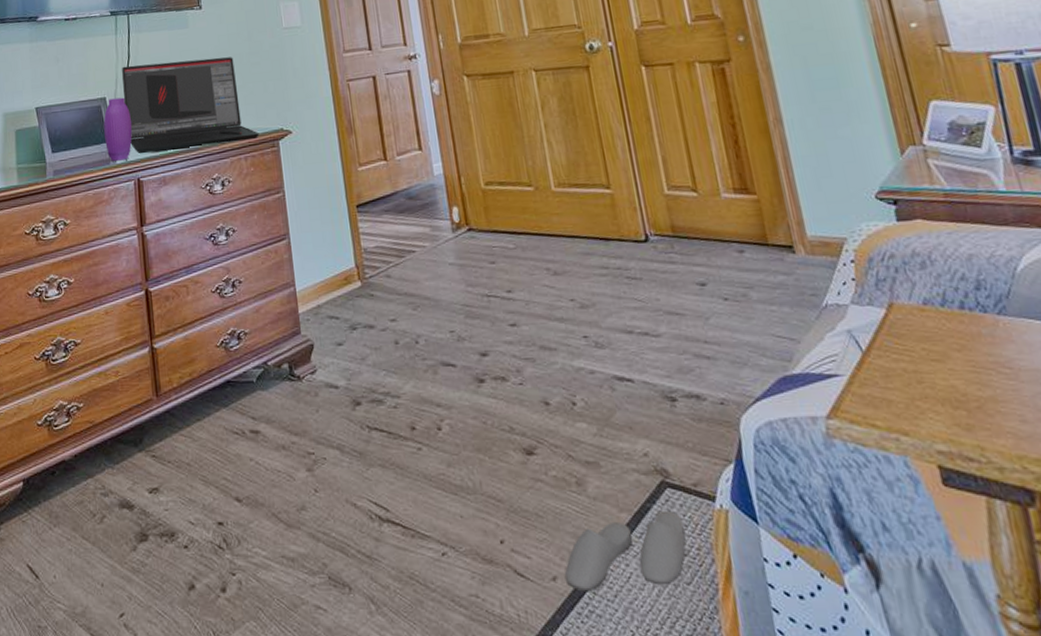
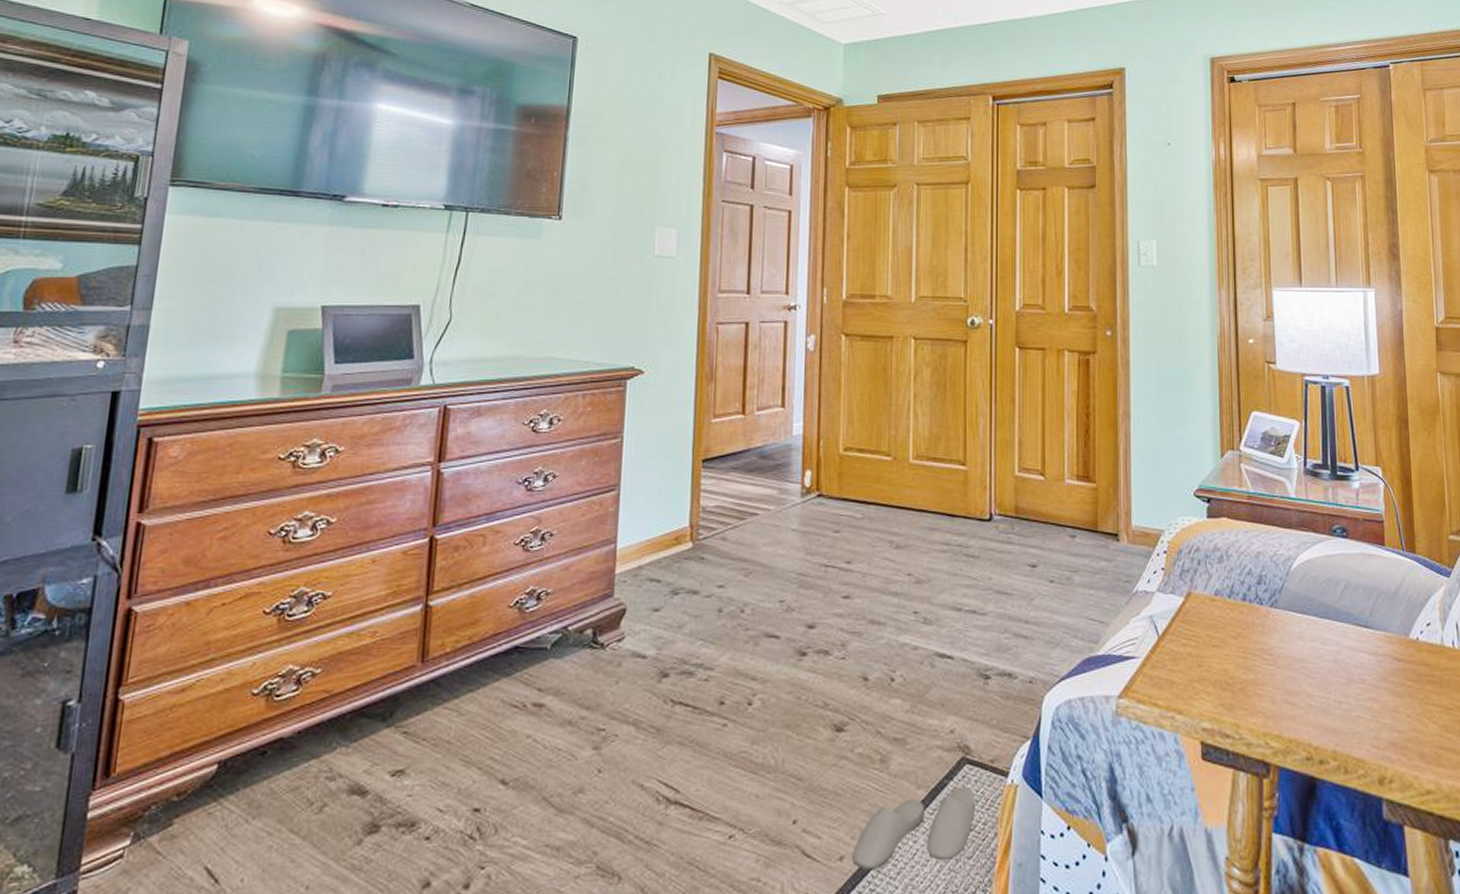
vase: present [103,97,132,161] -> none [409,308,449,382]
laptop: present [122,57,259,154] -> none [442,272,605,378]

